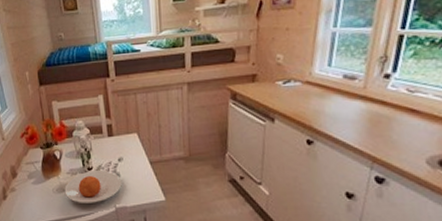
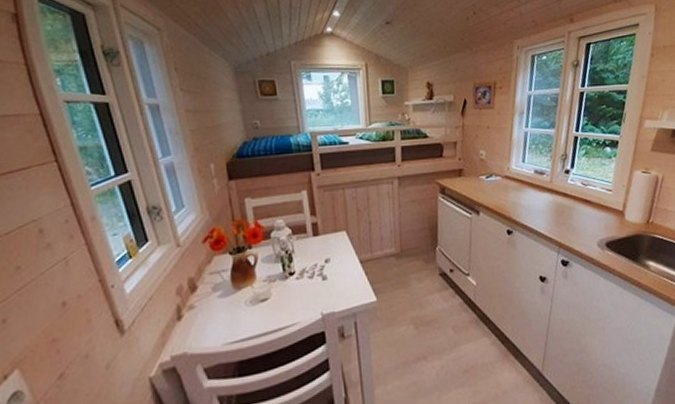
plate: present [64,170,122,203] -> none [260,274,329,315]

